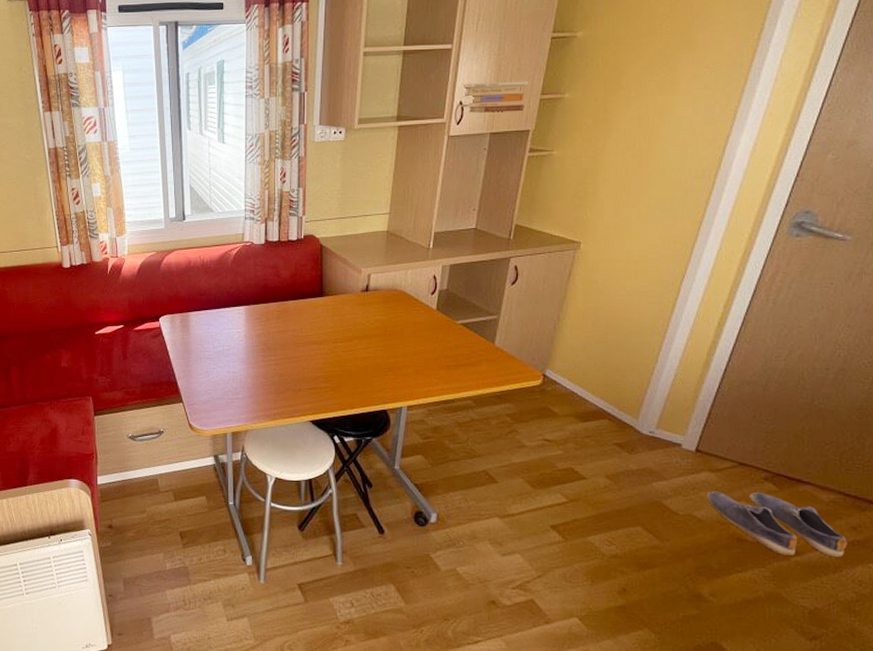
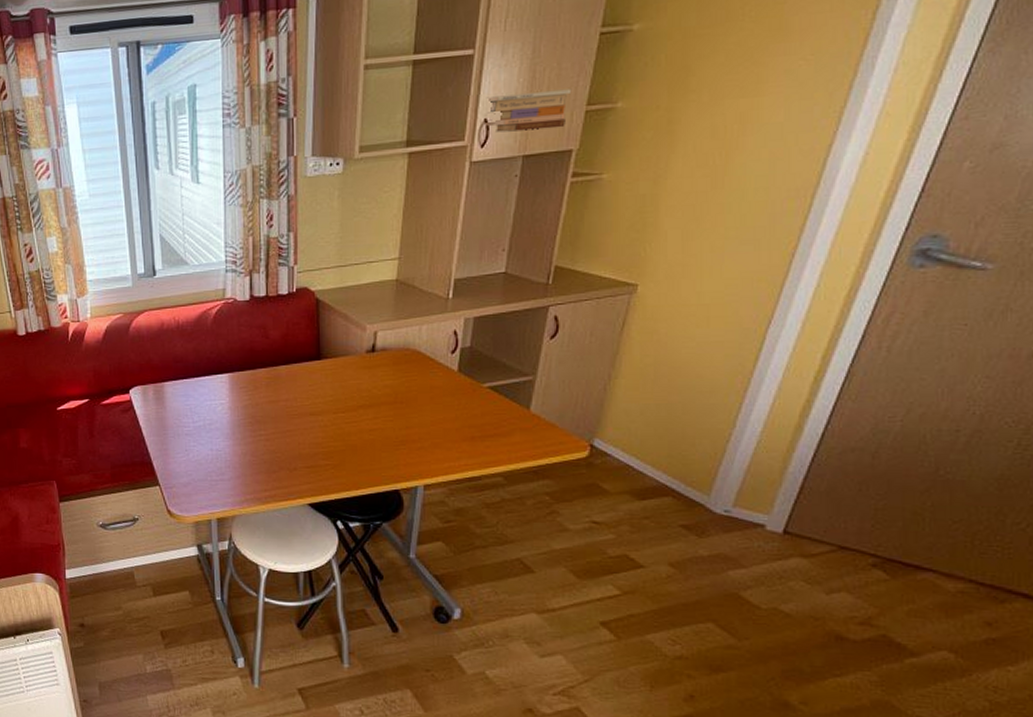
shoe: present [706,491,847,558] -> none [796,580,979,659]

